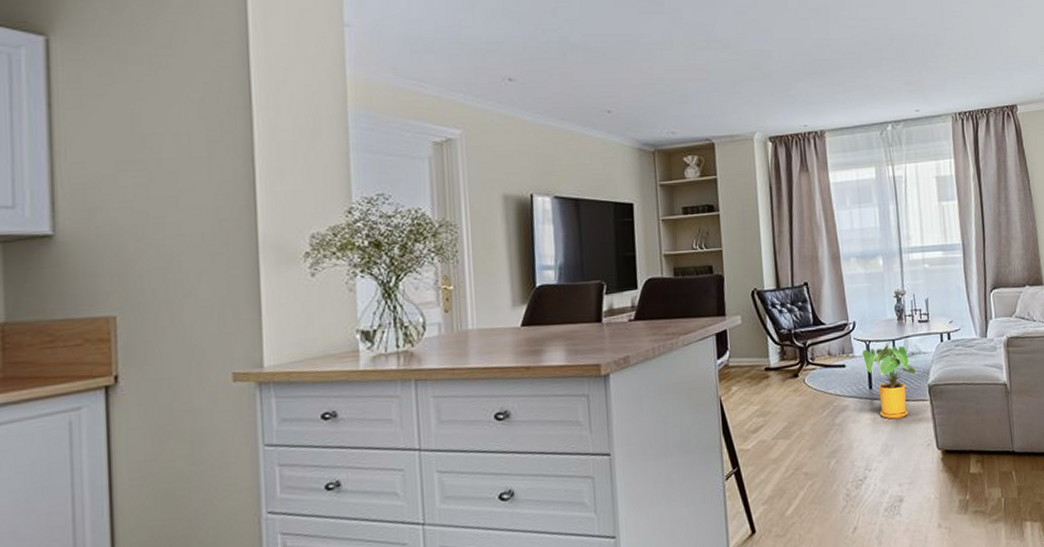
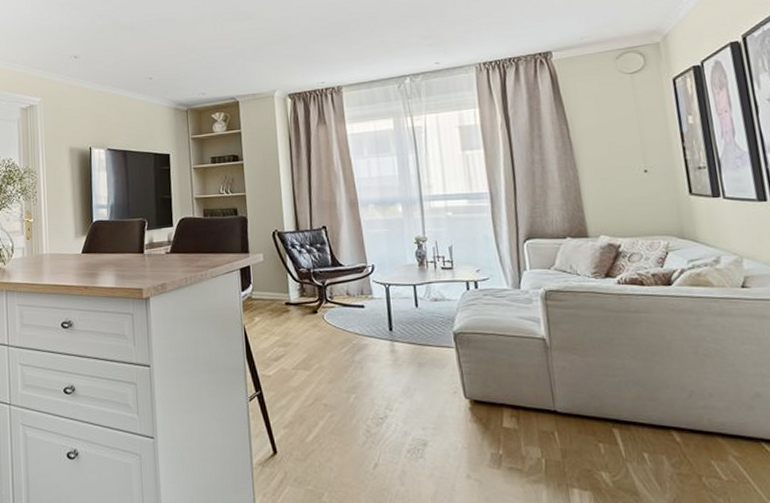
house plant: present [862,341,918,420] -> none [382,286,441,363]

